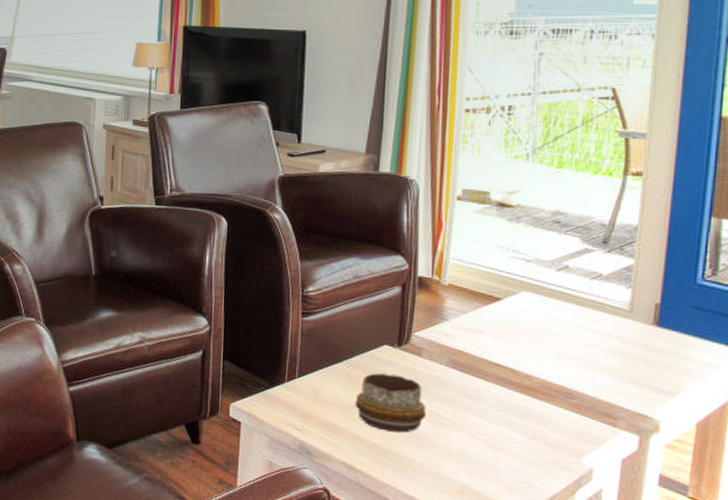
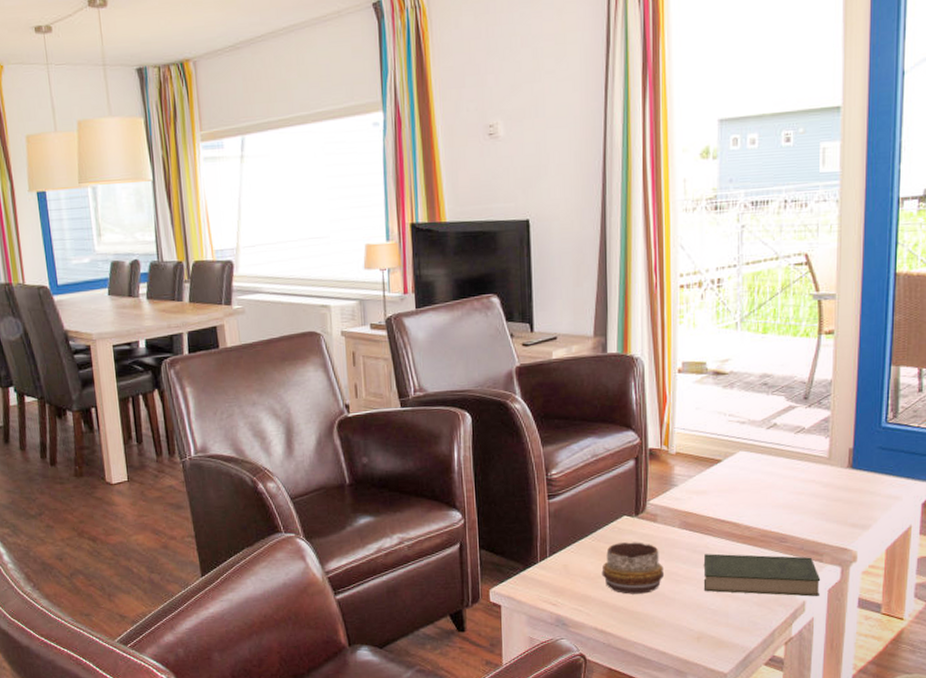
book: none [472,399,614,465] -> present [704,554,821,597]

